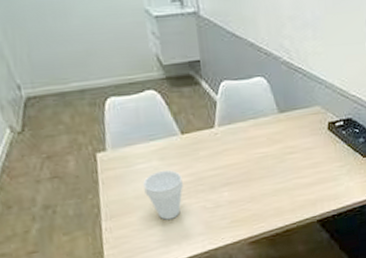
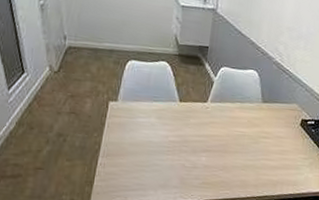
cup: present [143,170,183,220] -> none [139,127,172,169]

